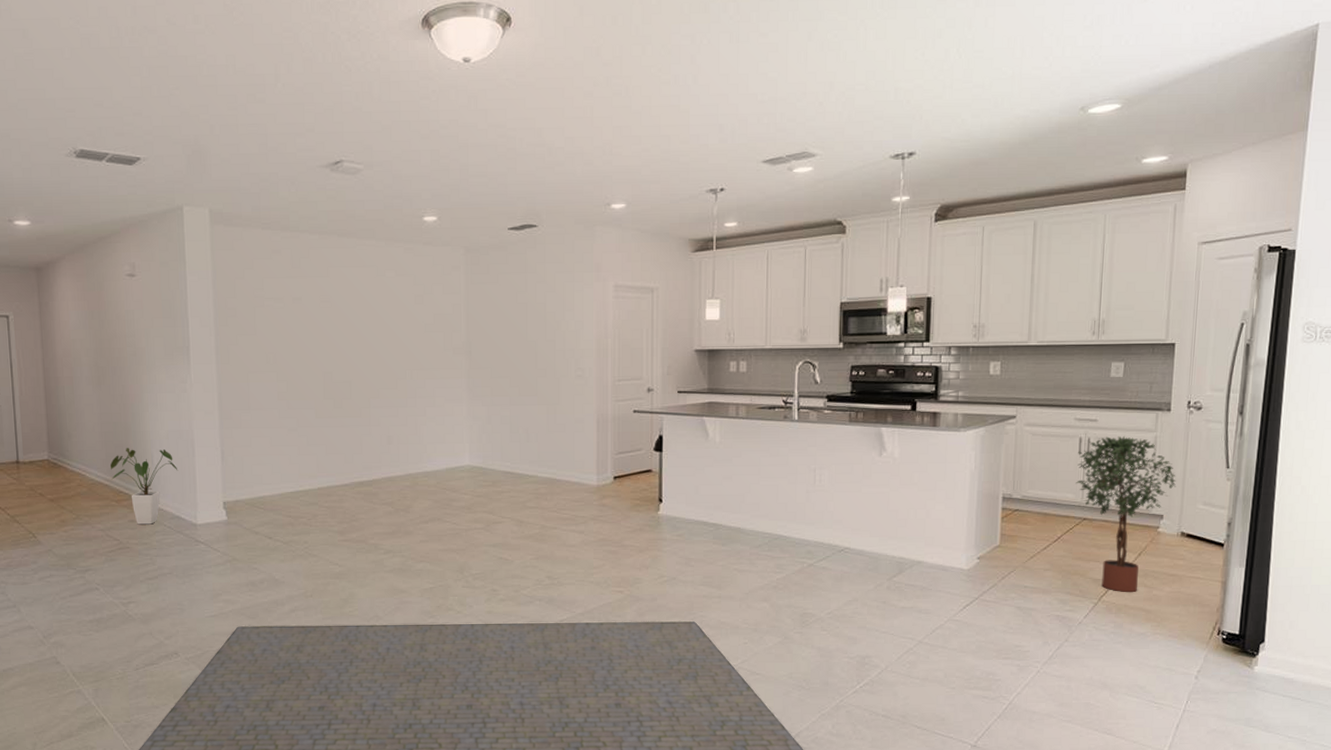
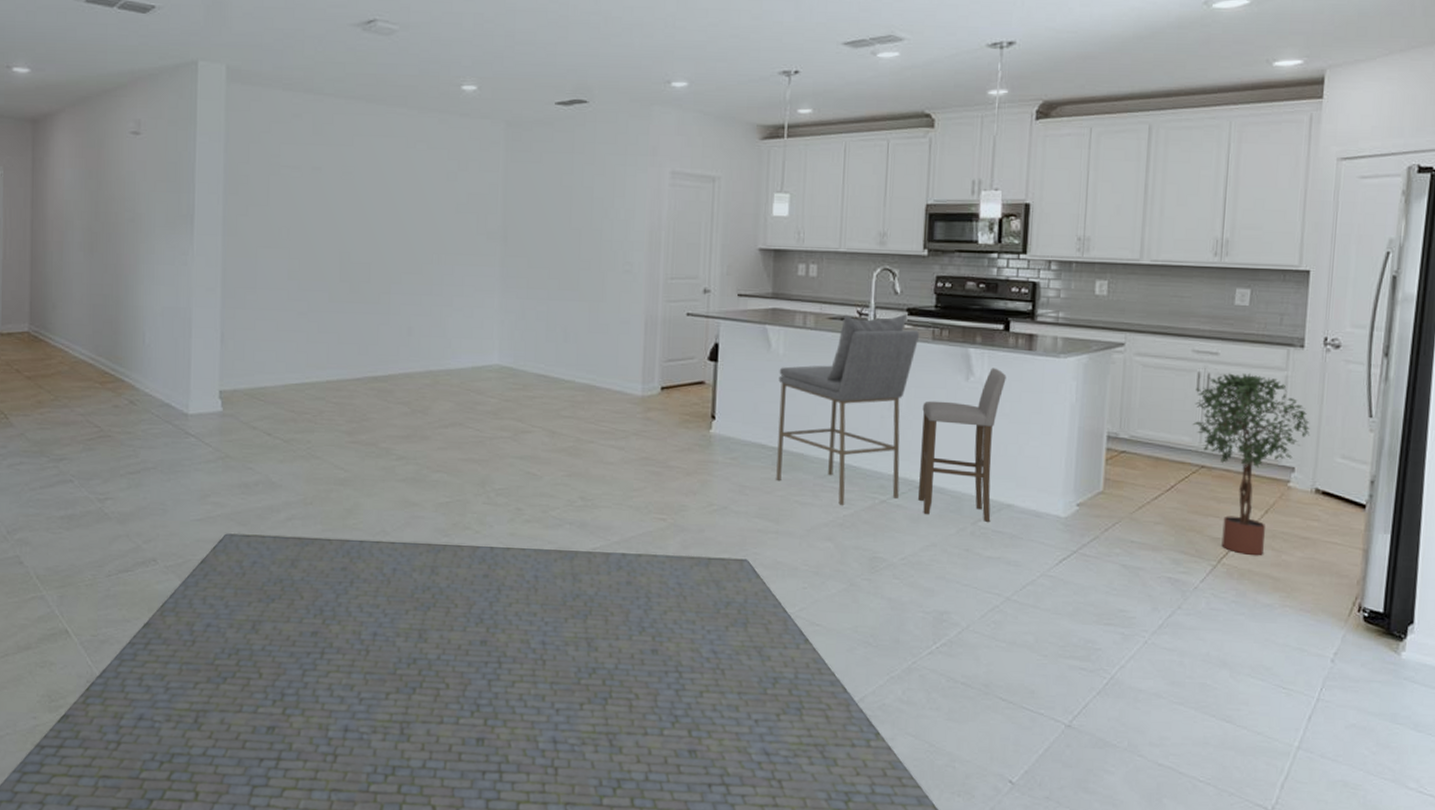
house plant: present [110,448,178,525] -> none [96,324,172,412]
bar stool: none [716,401,838,570] -> present [776,314,920,505]
bar stool: none [841,443,914,577] -> present [918,368,1007,522]

